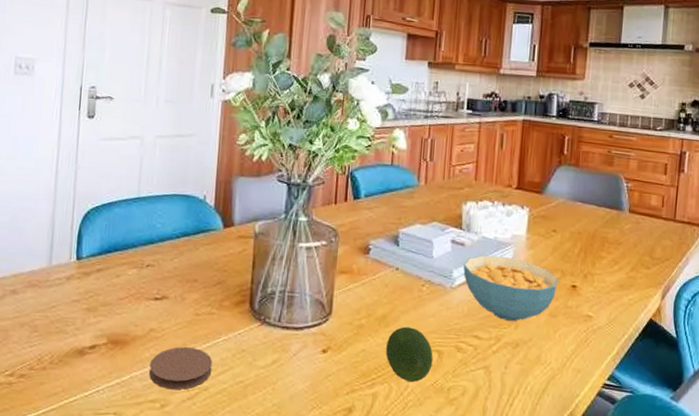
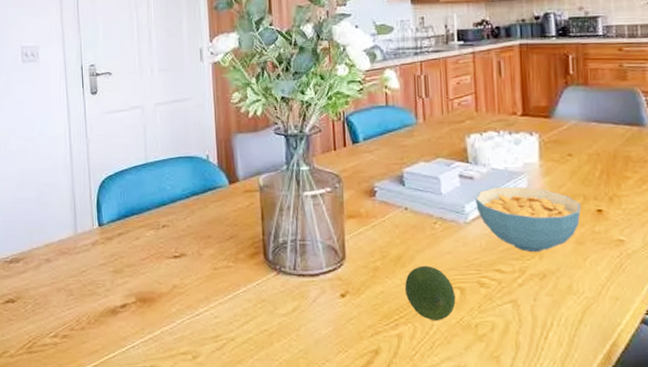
coaster: present [149,347,213,390] -> none [178,301,236,342]

